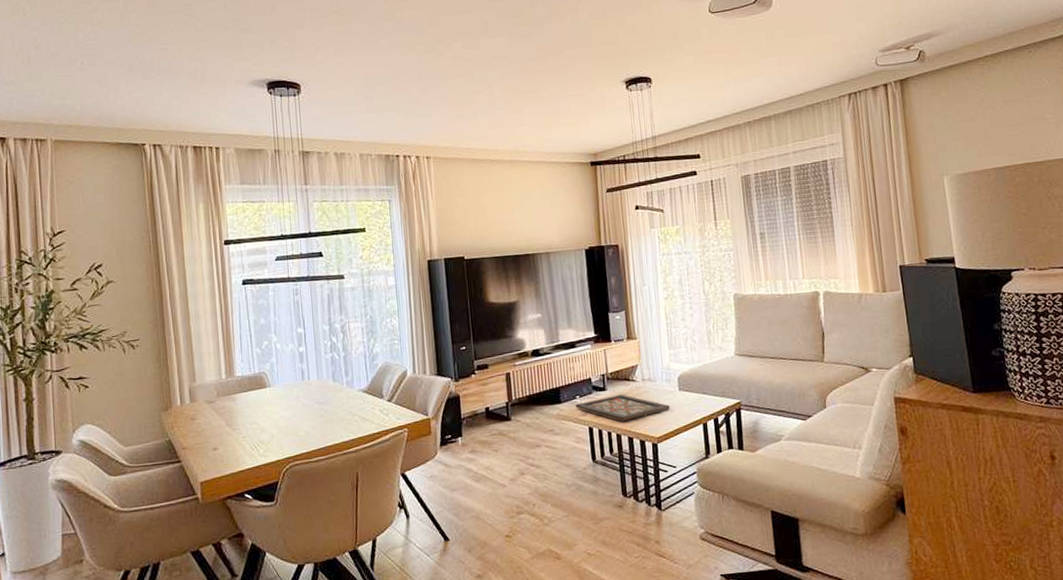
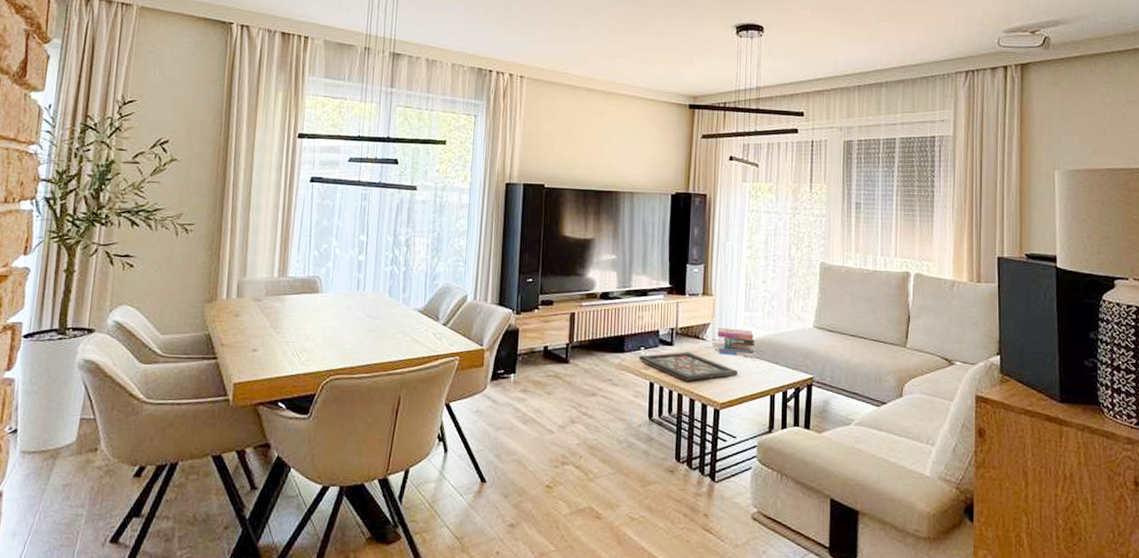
books: none [641,366,683,393] -> present [711,328,755,357]

